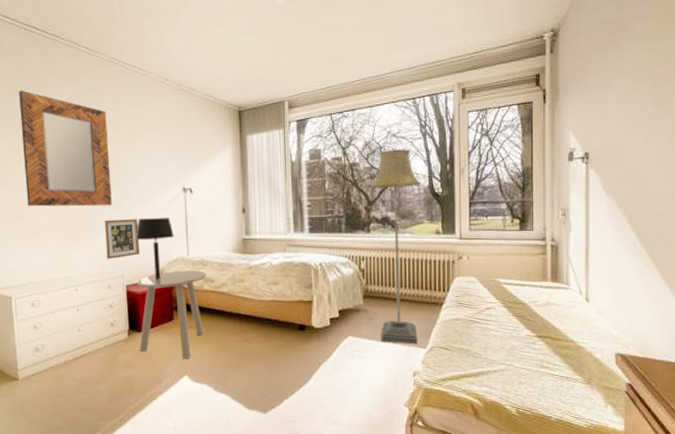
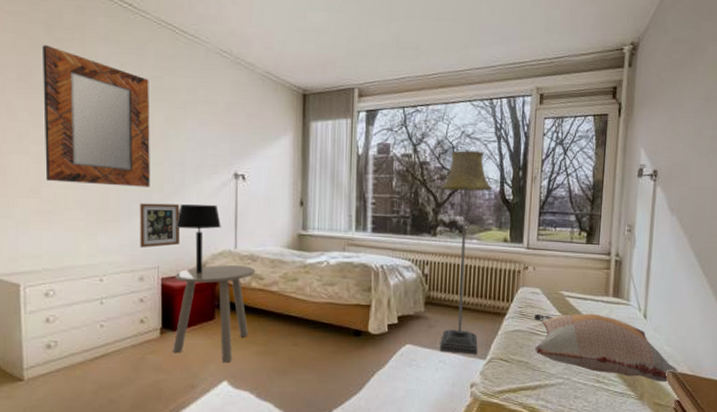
decorative pillow: none [471,299,628,366] -> present [533,313,678,383]

